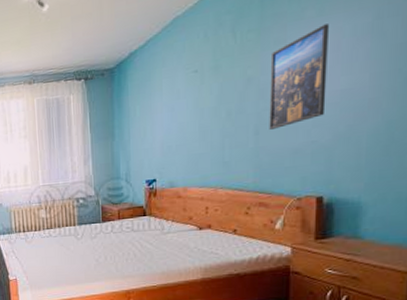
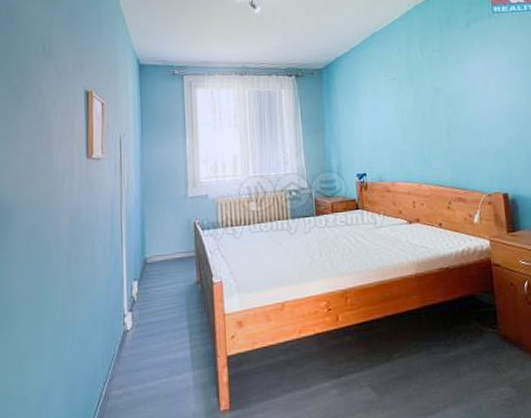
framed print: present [269,24,329,130] -> none [453,53,499,133]

